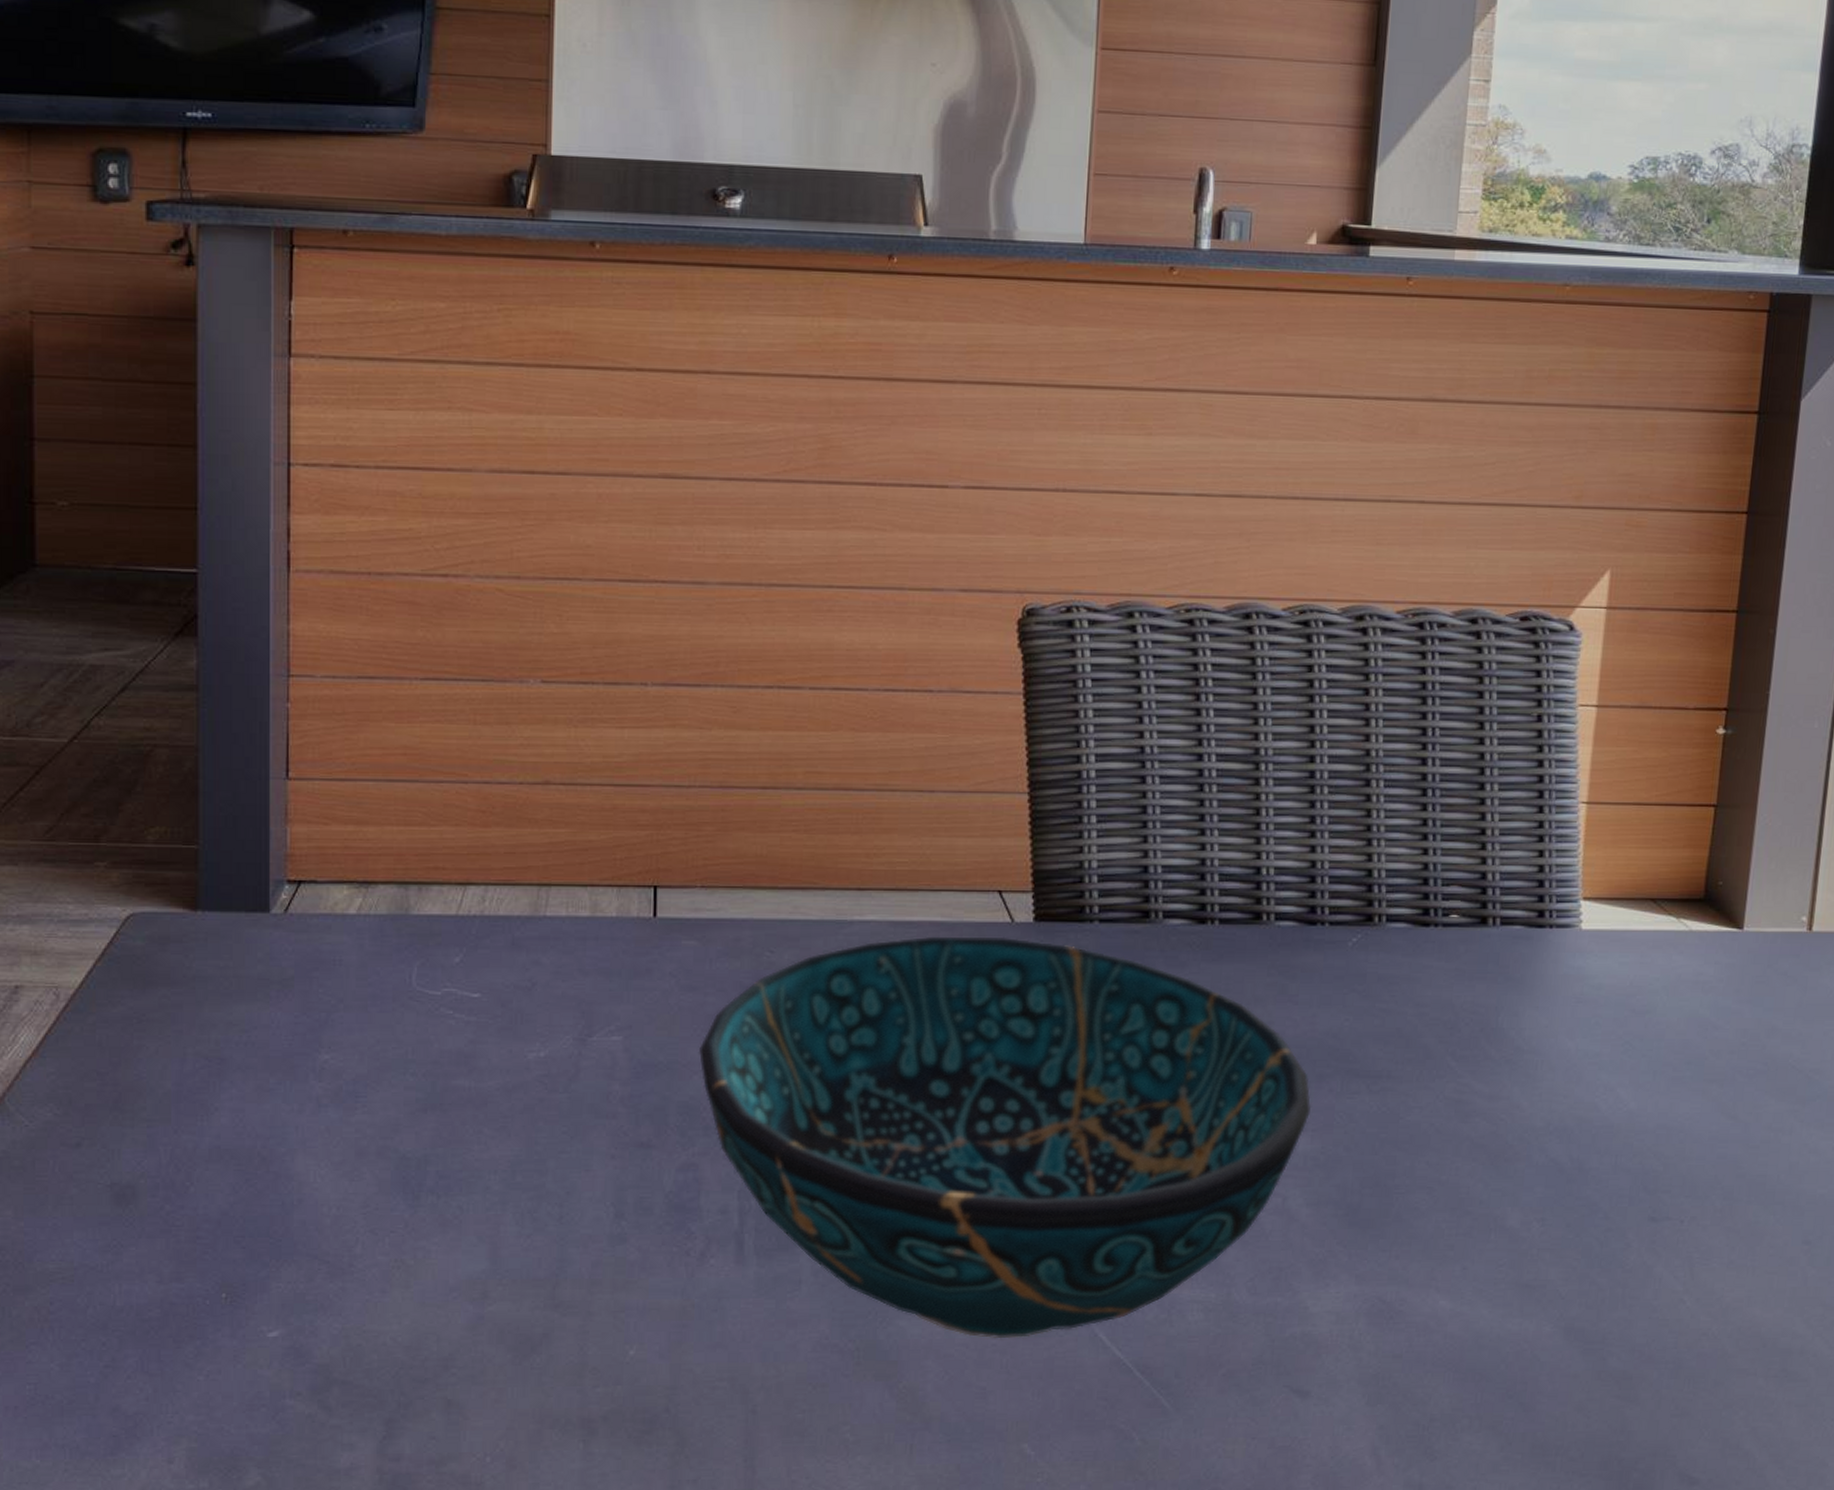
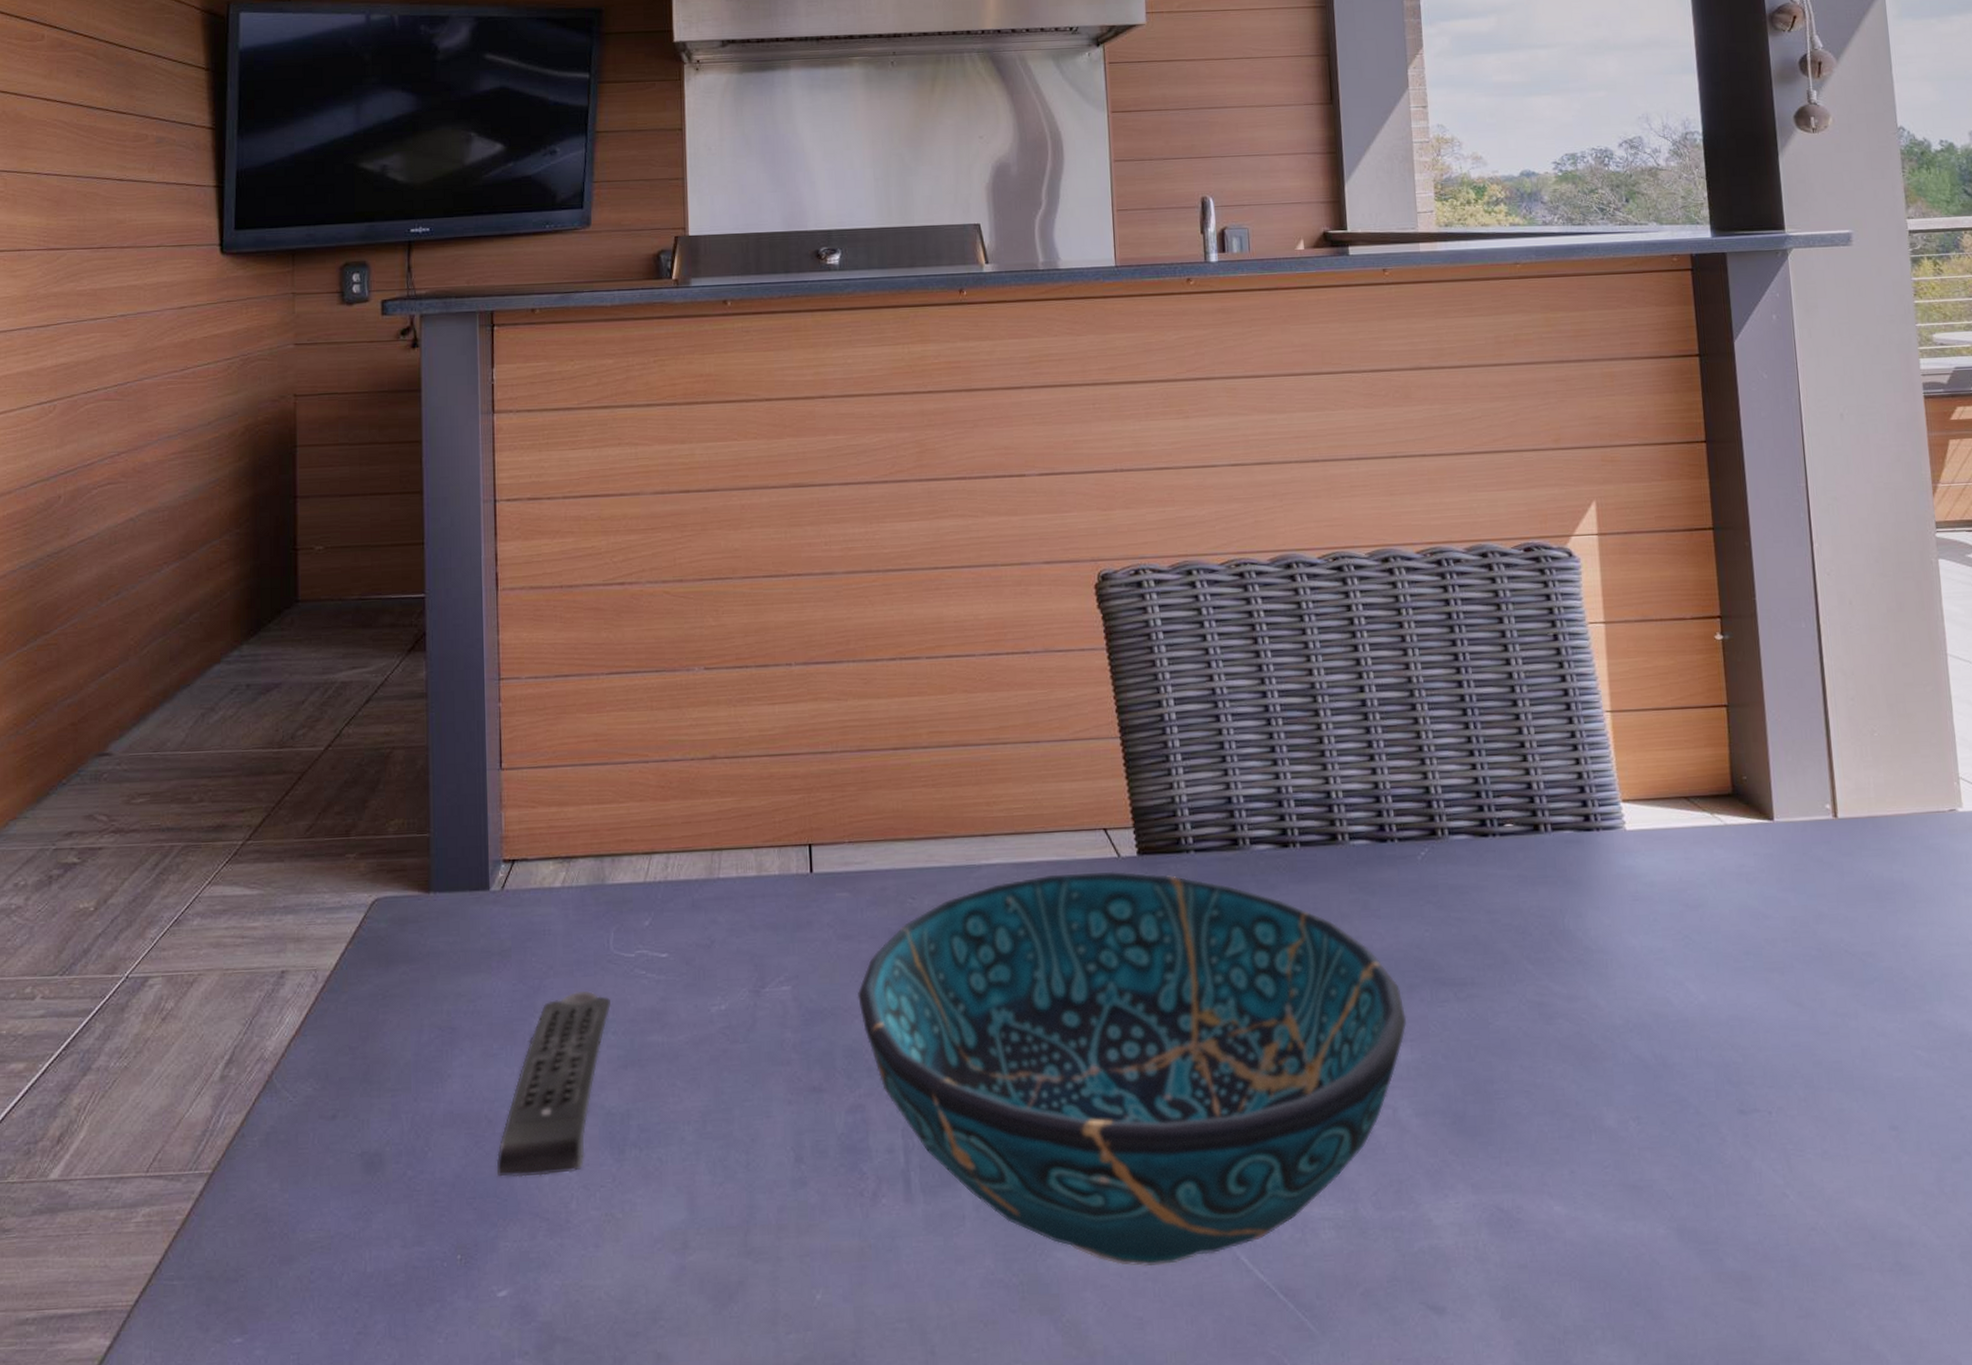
remote control: none [270,1027,411,1218] -> present [496,990,612,1177]

